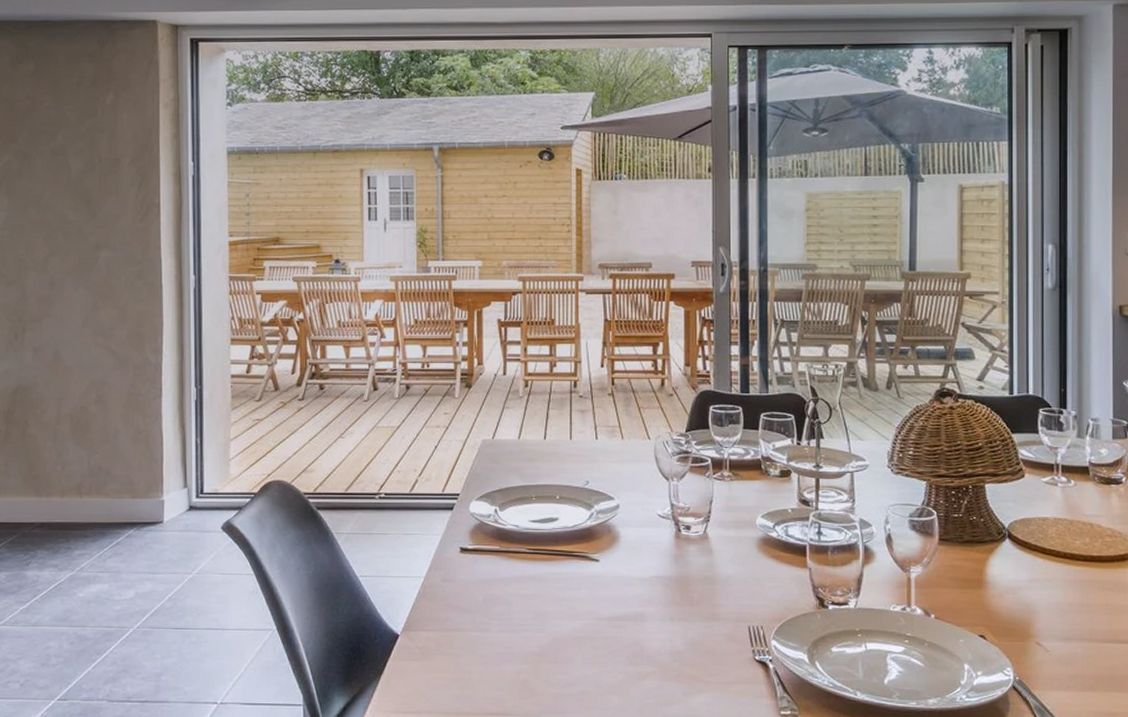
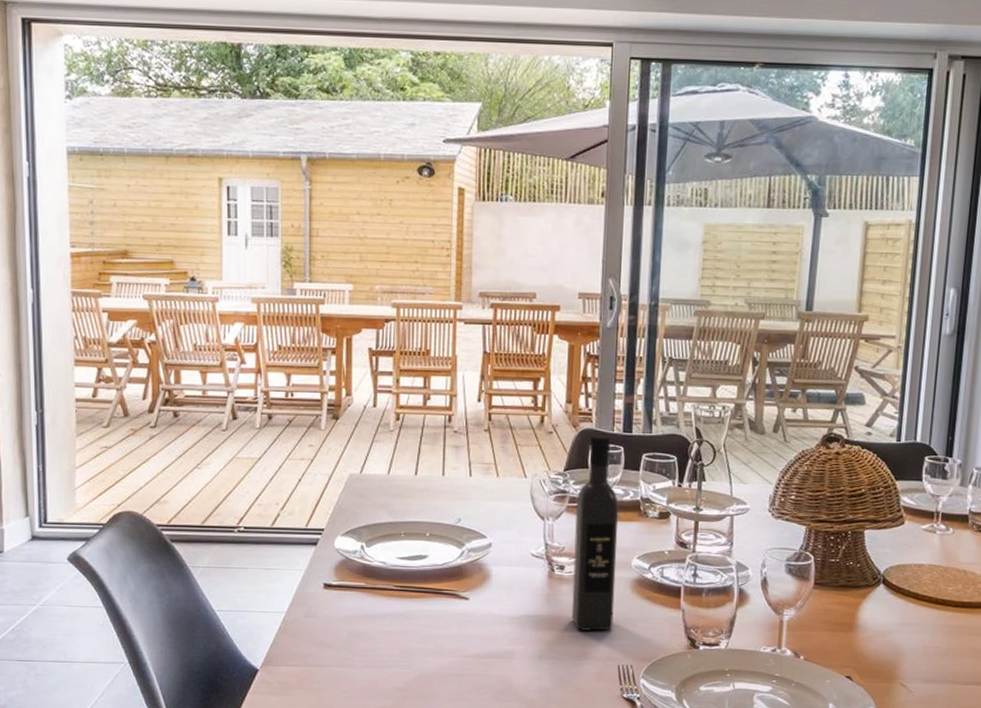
wine bottle: none [699,395,741,591] -> present [571,434,618,631]

